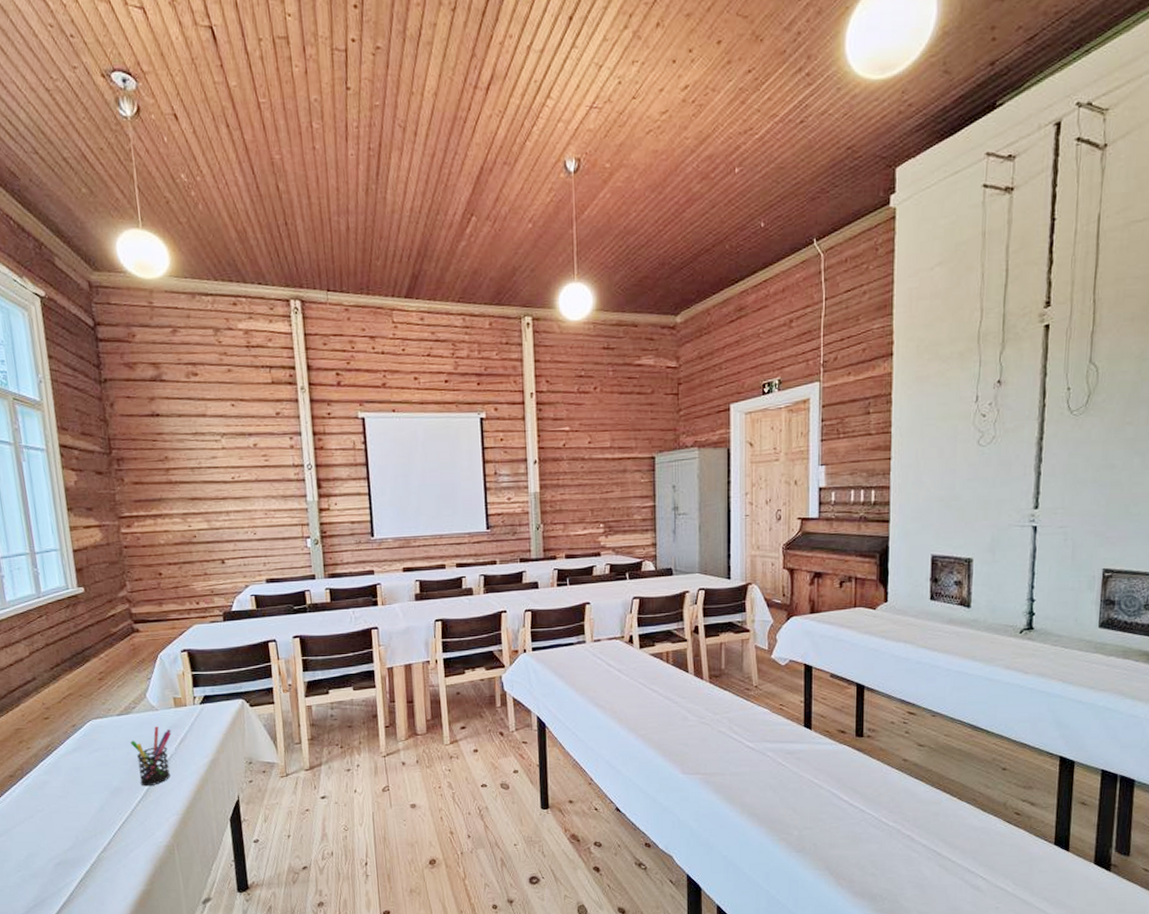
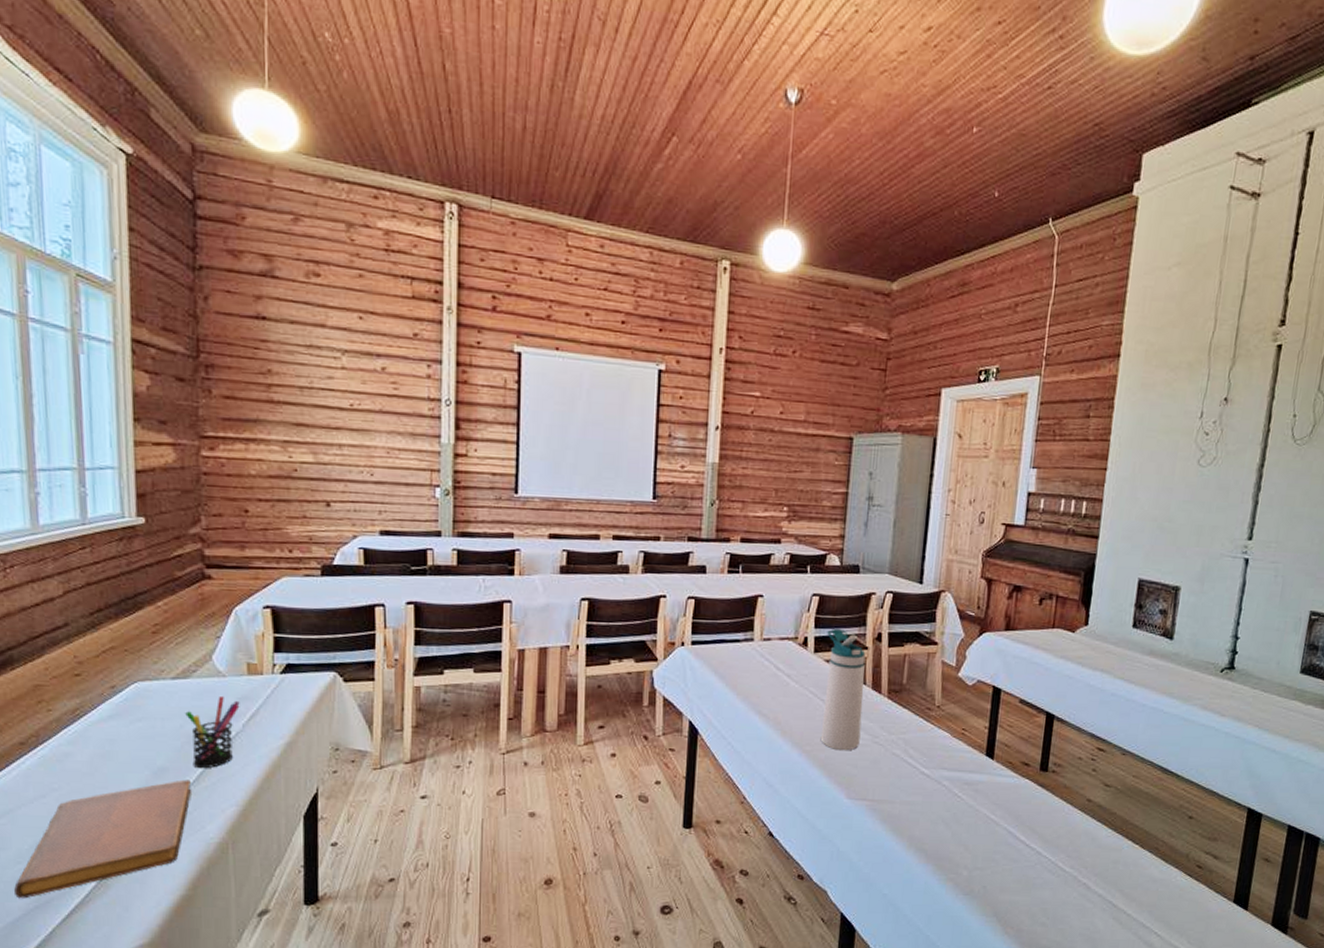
notebook: none [17,796,142,899] -> present [14,779,191,899]
water bottle: none [649,625,688,732] -> present [820,628,866,751]

